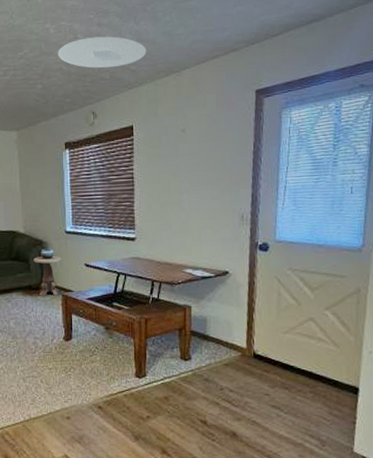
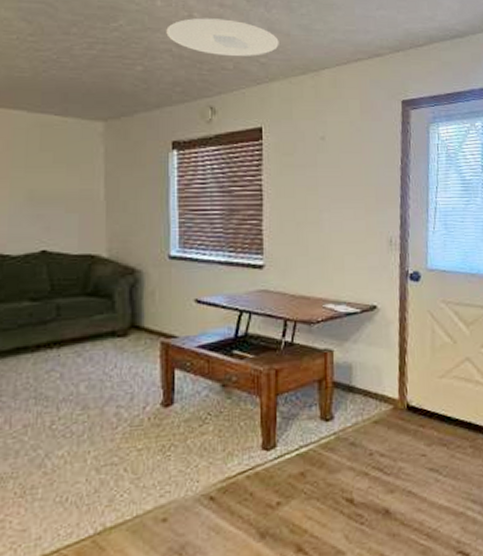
side table: present [33,248,61,297] -> none [120,279,162,347]

